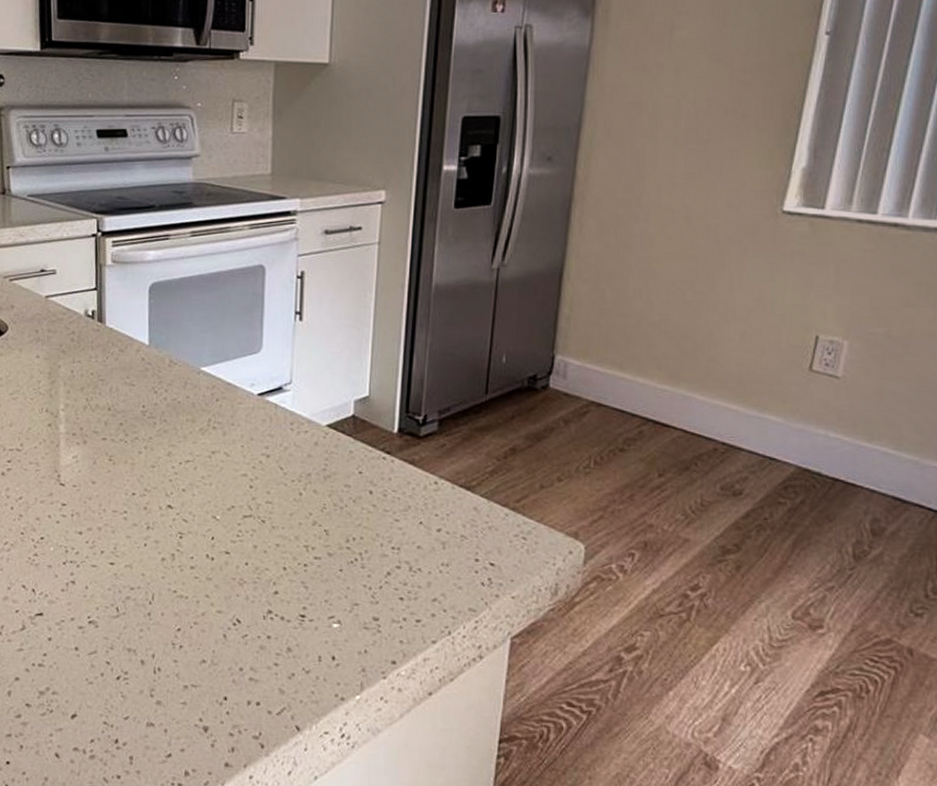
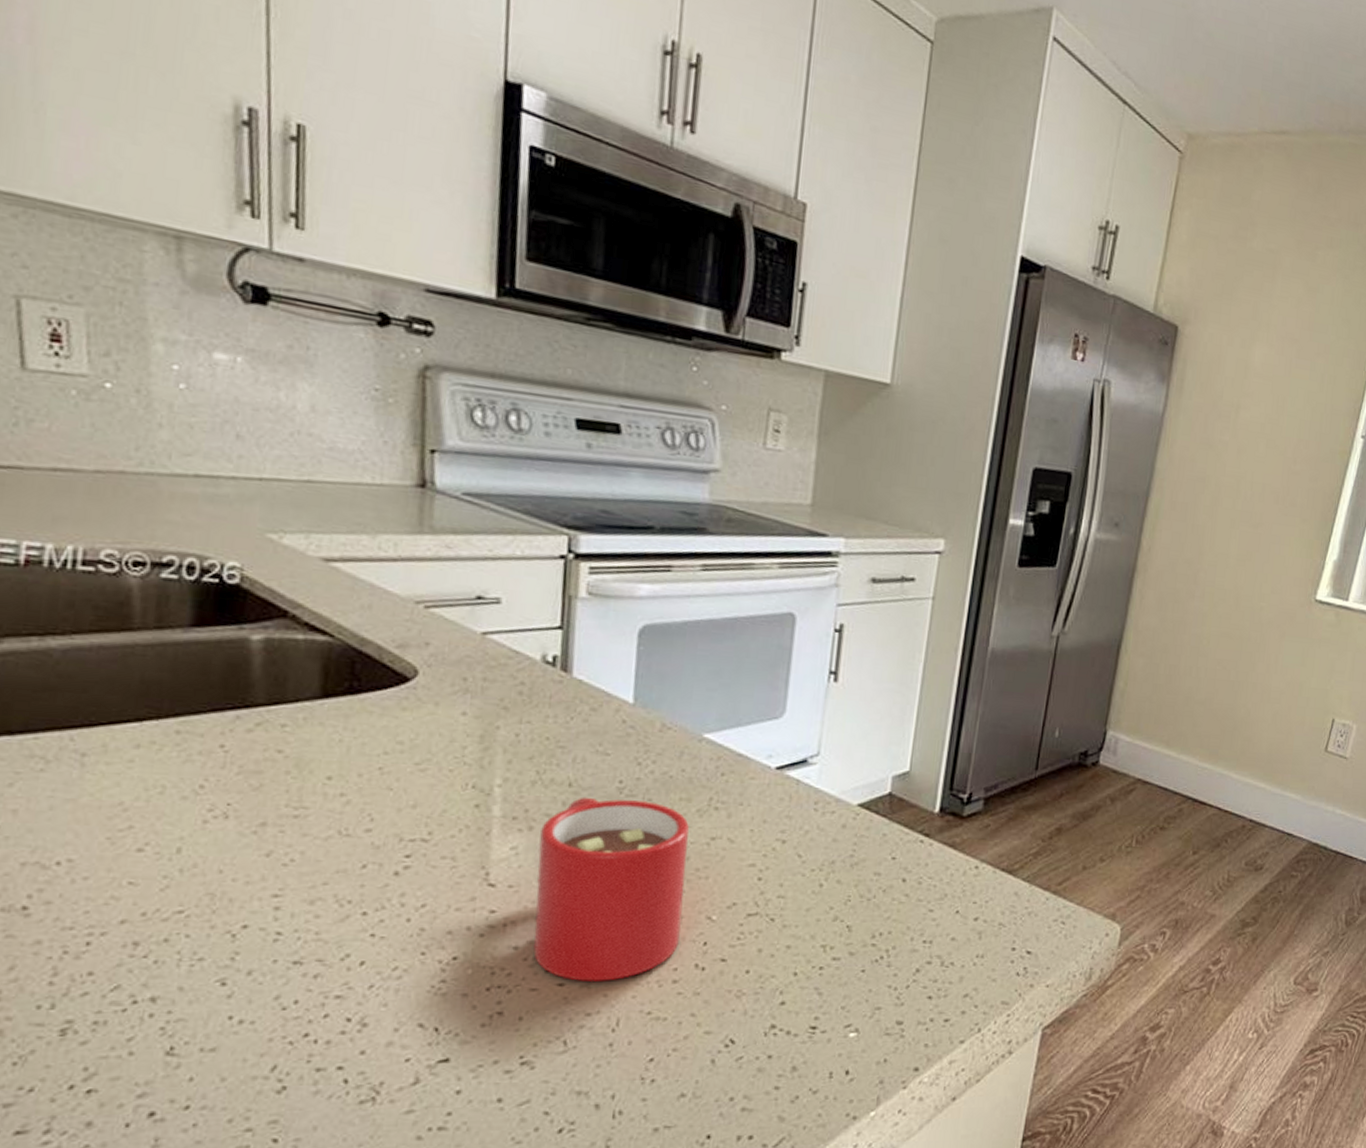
mug: none [91,418,195,563] -> present [533,797,689,981]

